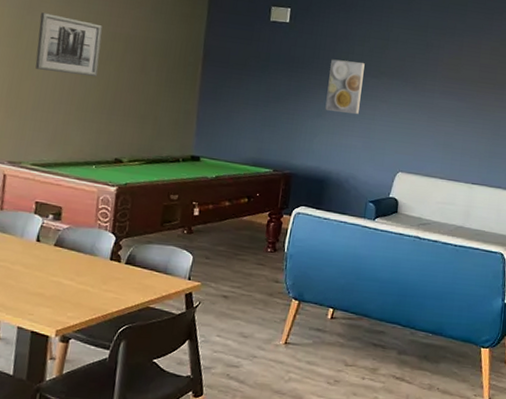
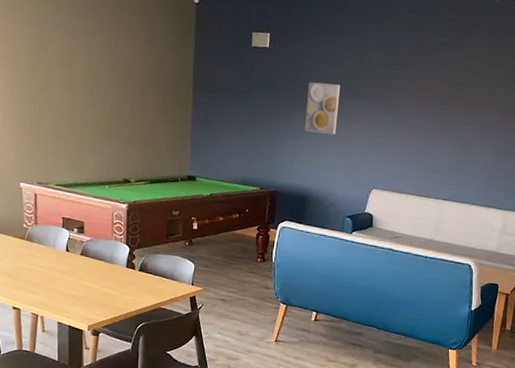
wall art: present [35,12,102,78] -> none [51,47,105,106]

